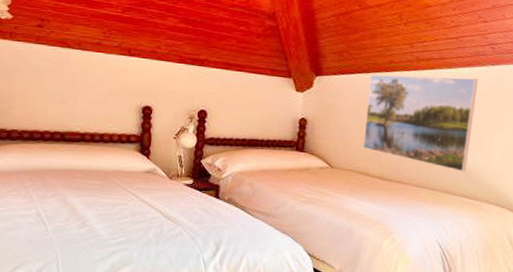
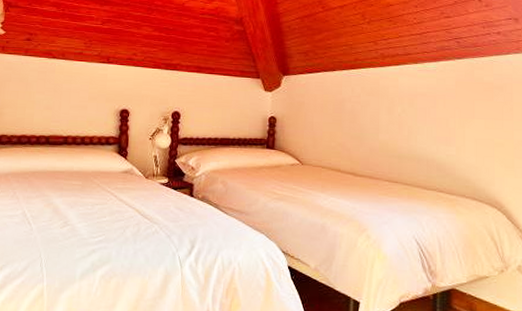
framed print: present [363,74,479,172] -> none [333,72,446,166]

